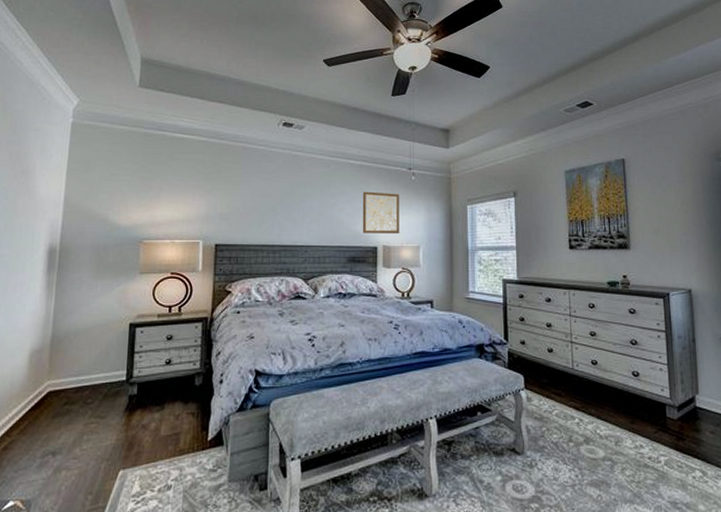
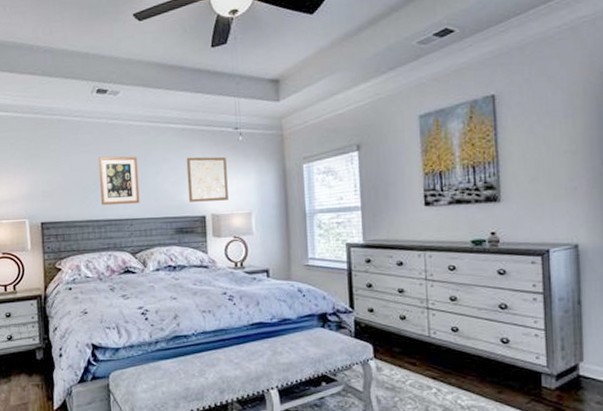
wall art: none [278,185,317,232] -> present [99,156,140,206]

